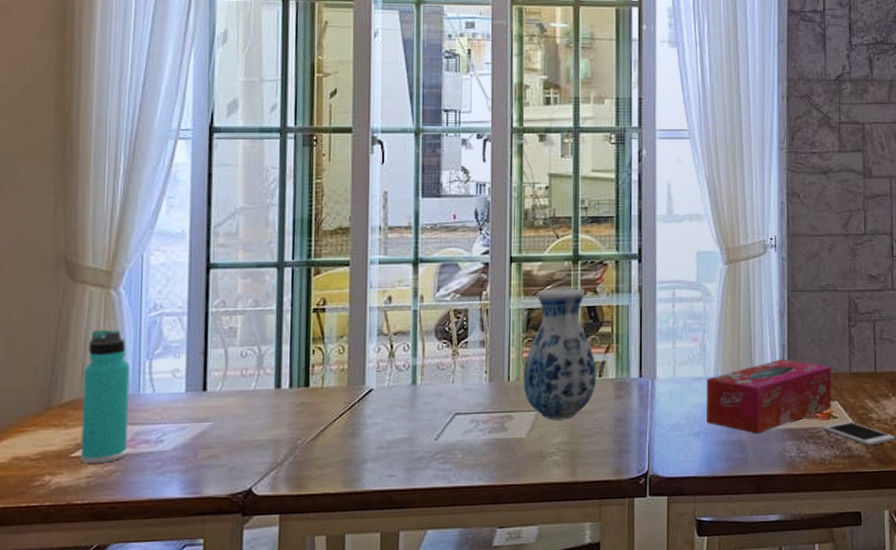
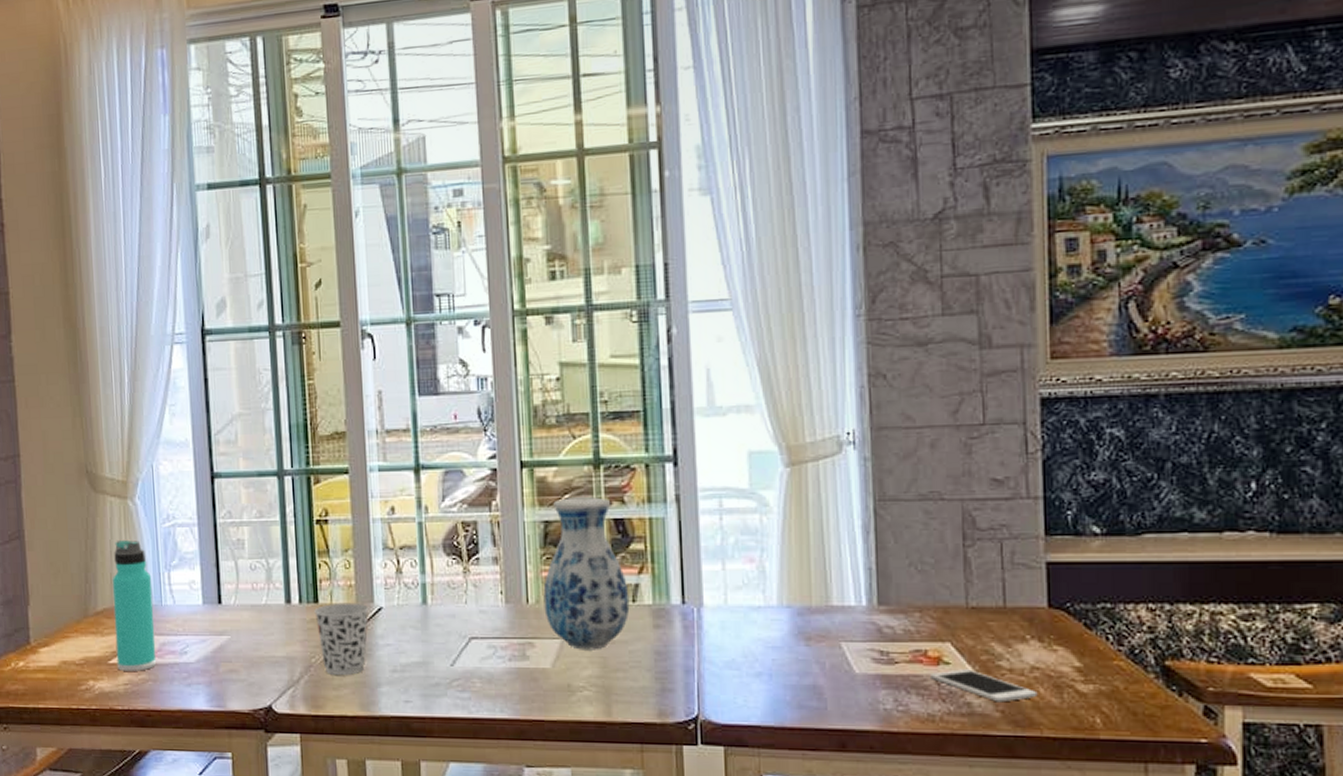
cup: none [304,385,360,455] -> present [314,602,369,675]
tissue box: present [707,359,831,434] -> none [768,586,941,679]

